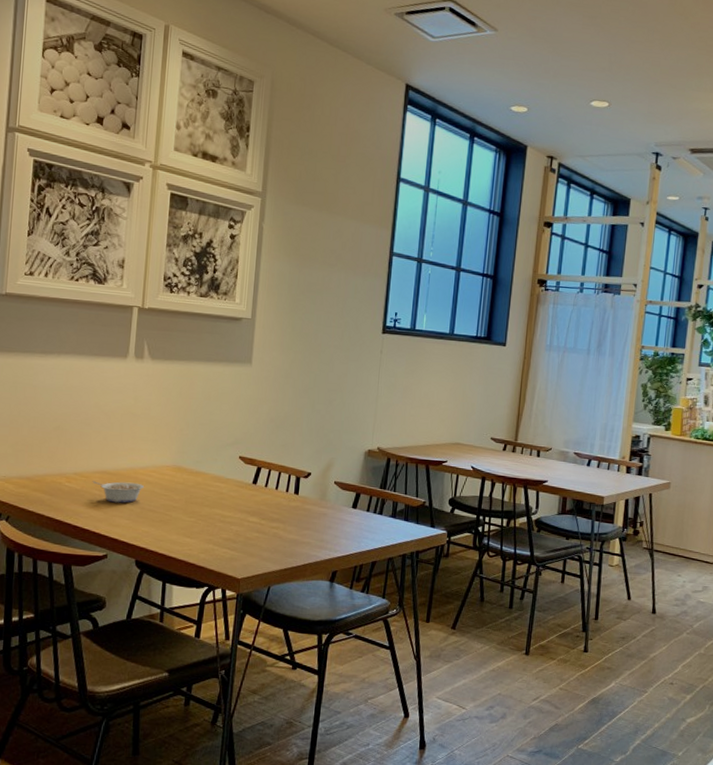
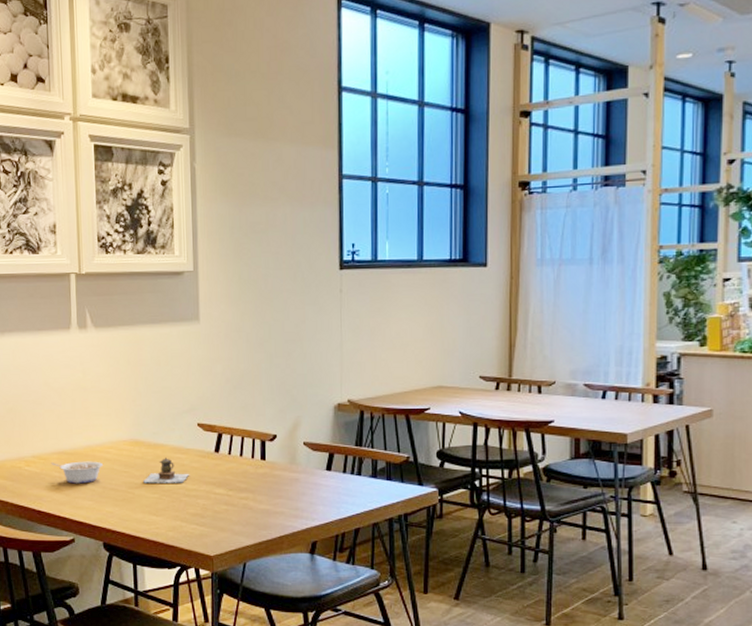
teapot: none [182,485,227,510] -> present [143,458,190,483]

